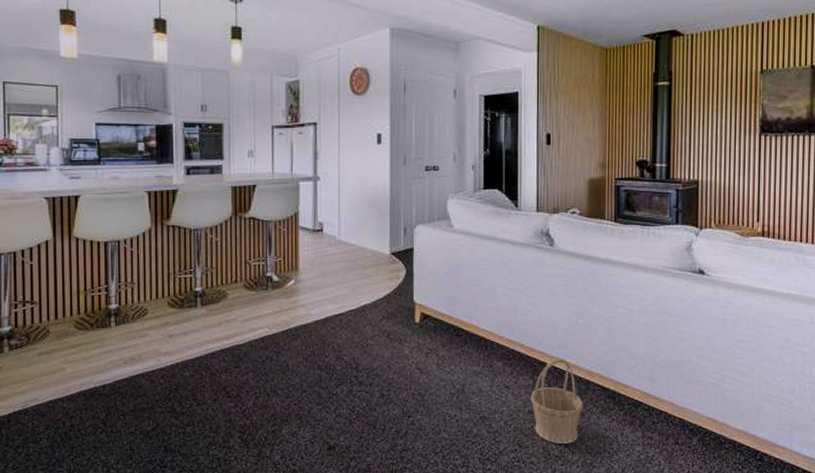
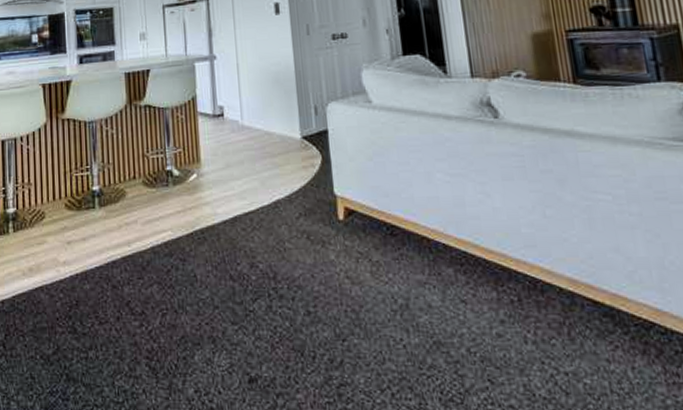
basket: present [530,358,583,445] -> none [496,262,572,382]

